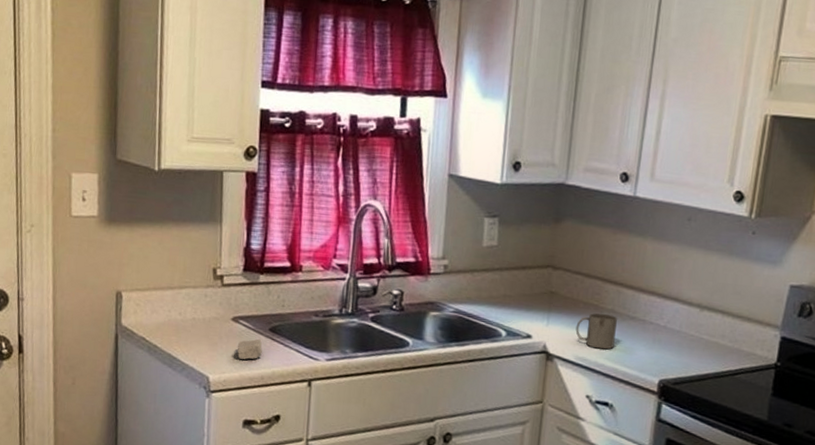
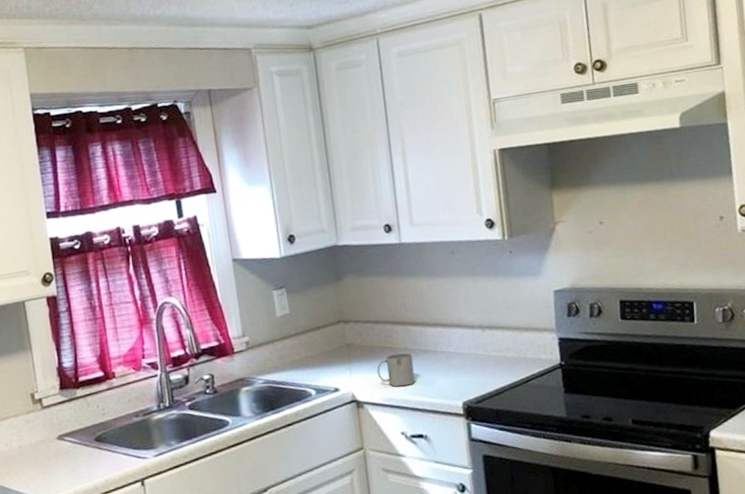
soap bar: present [237,339,262,360] -> none [66,451,92,475]

